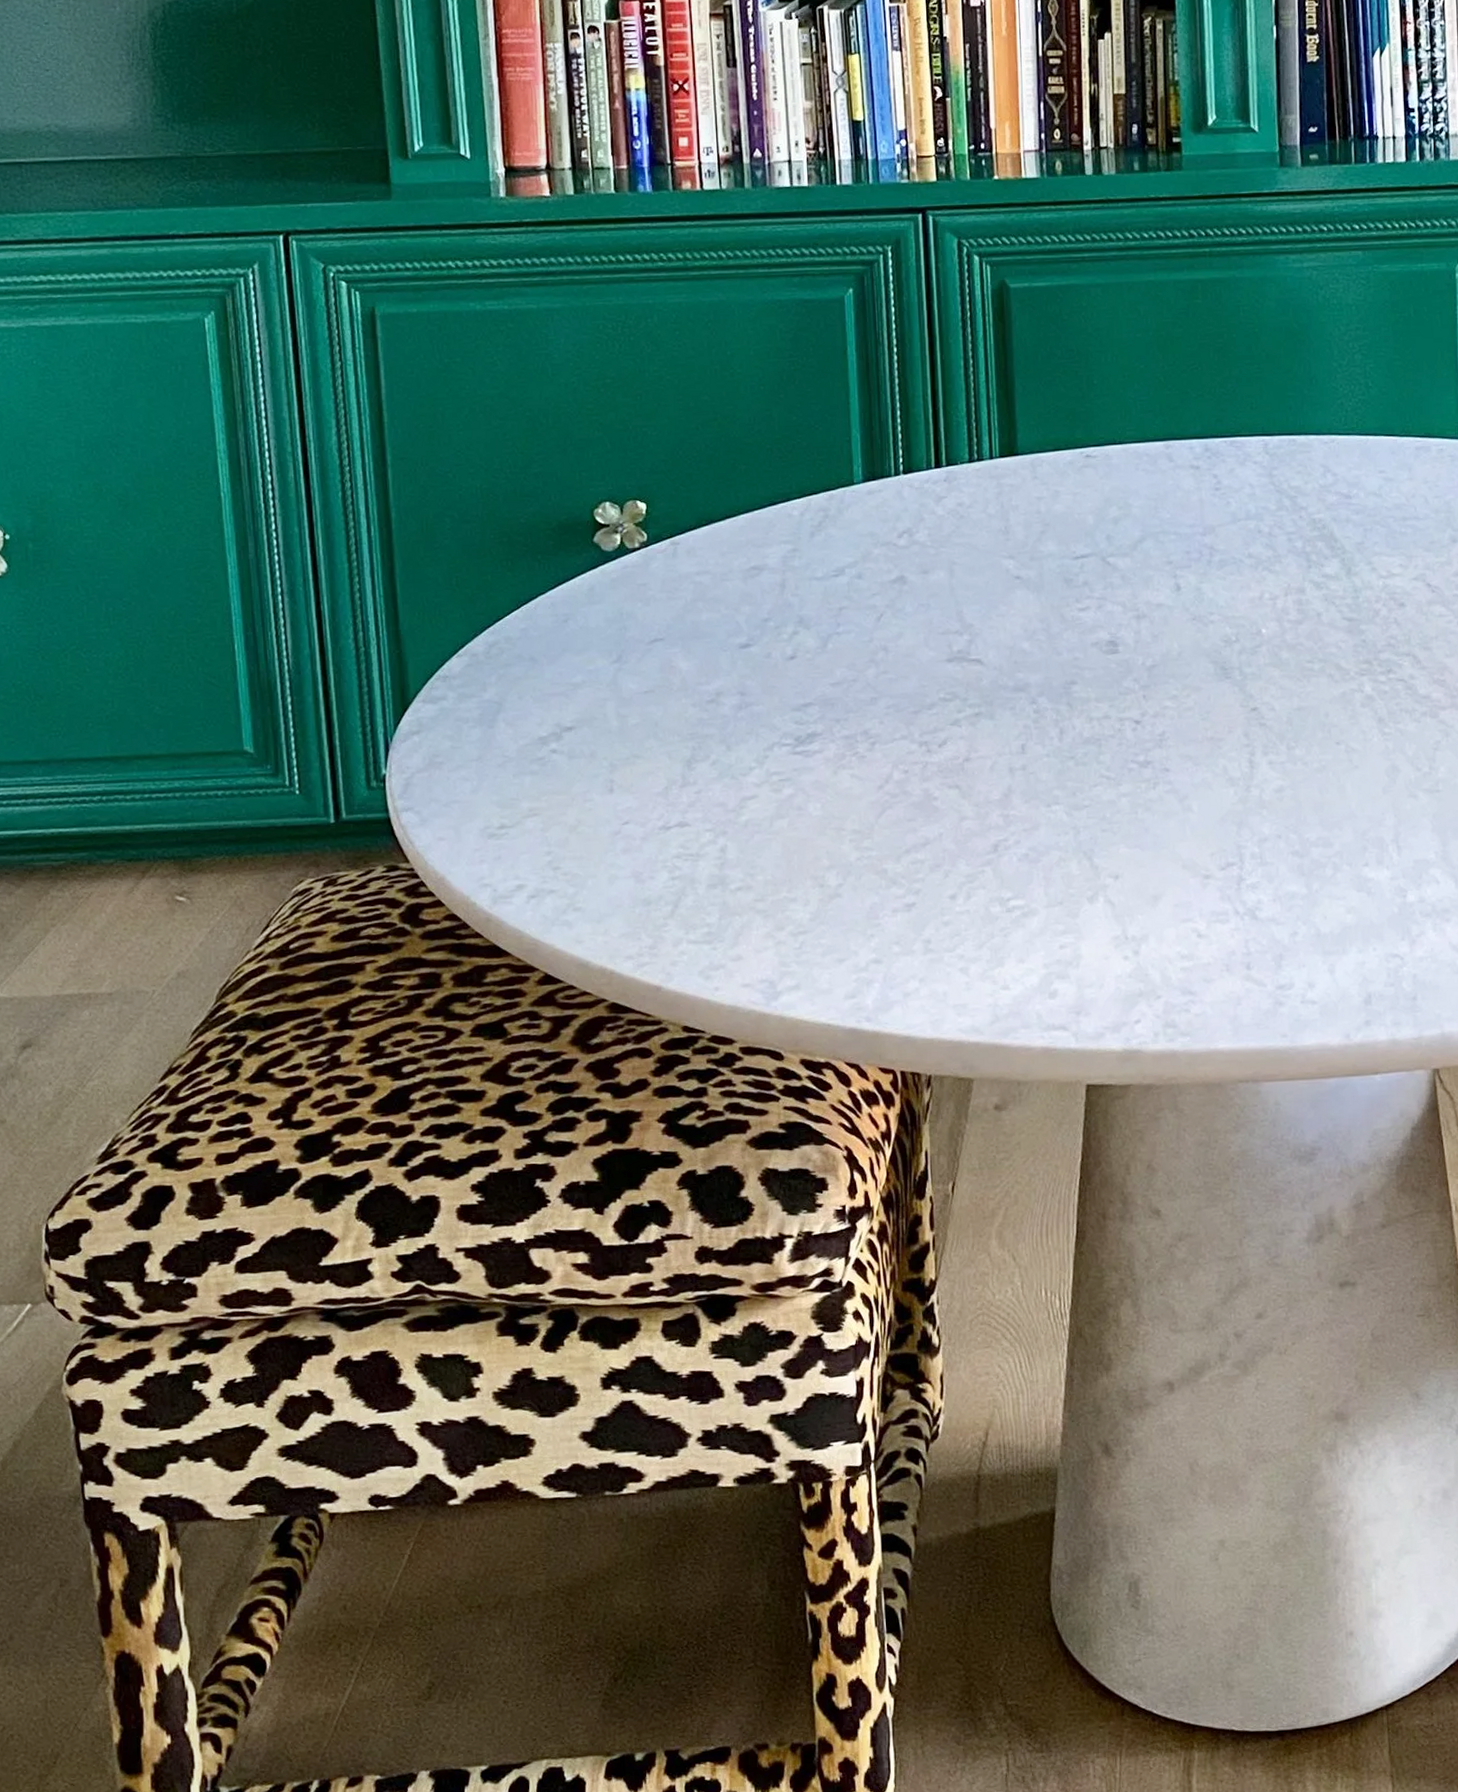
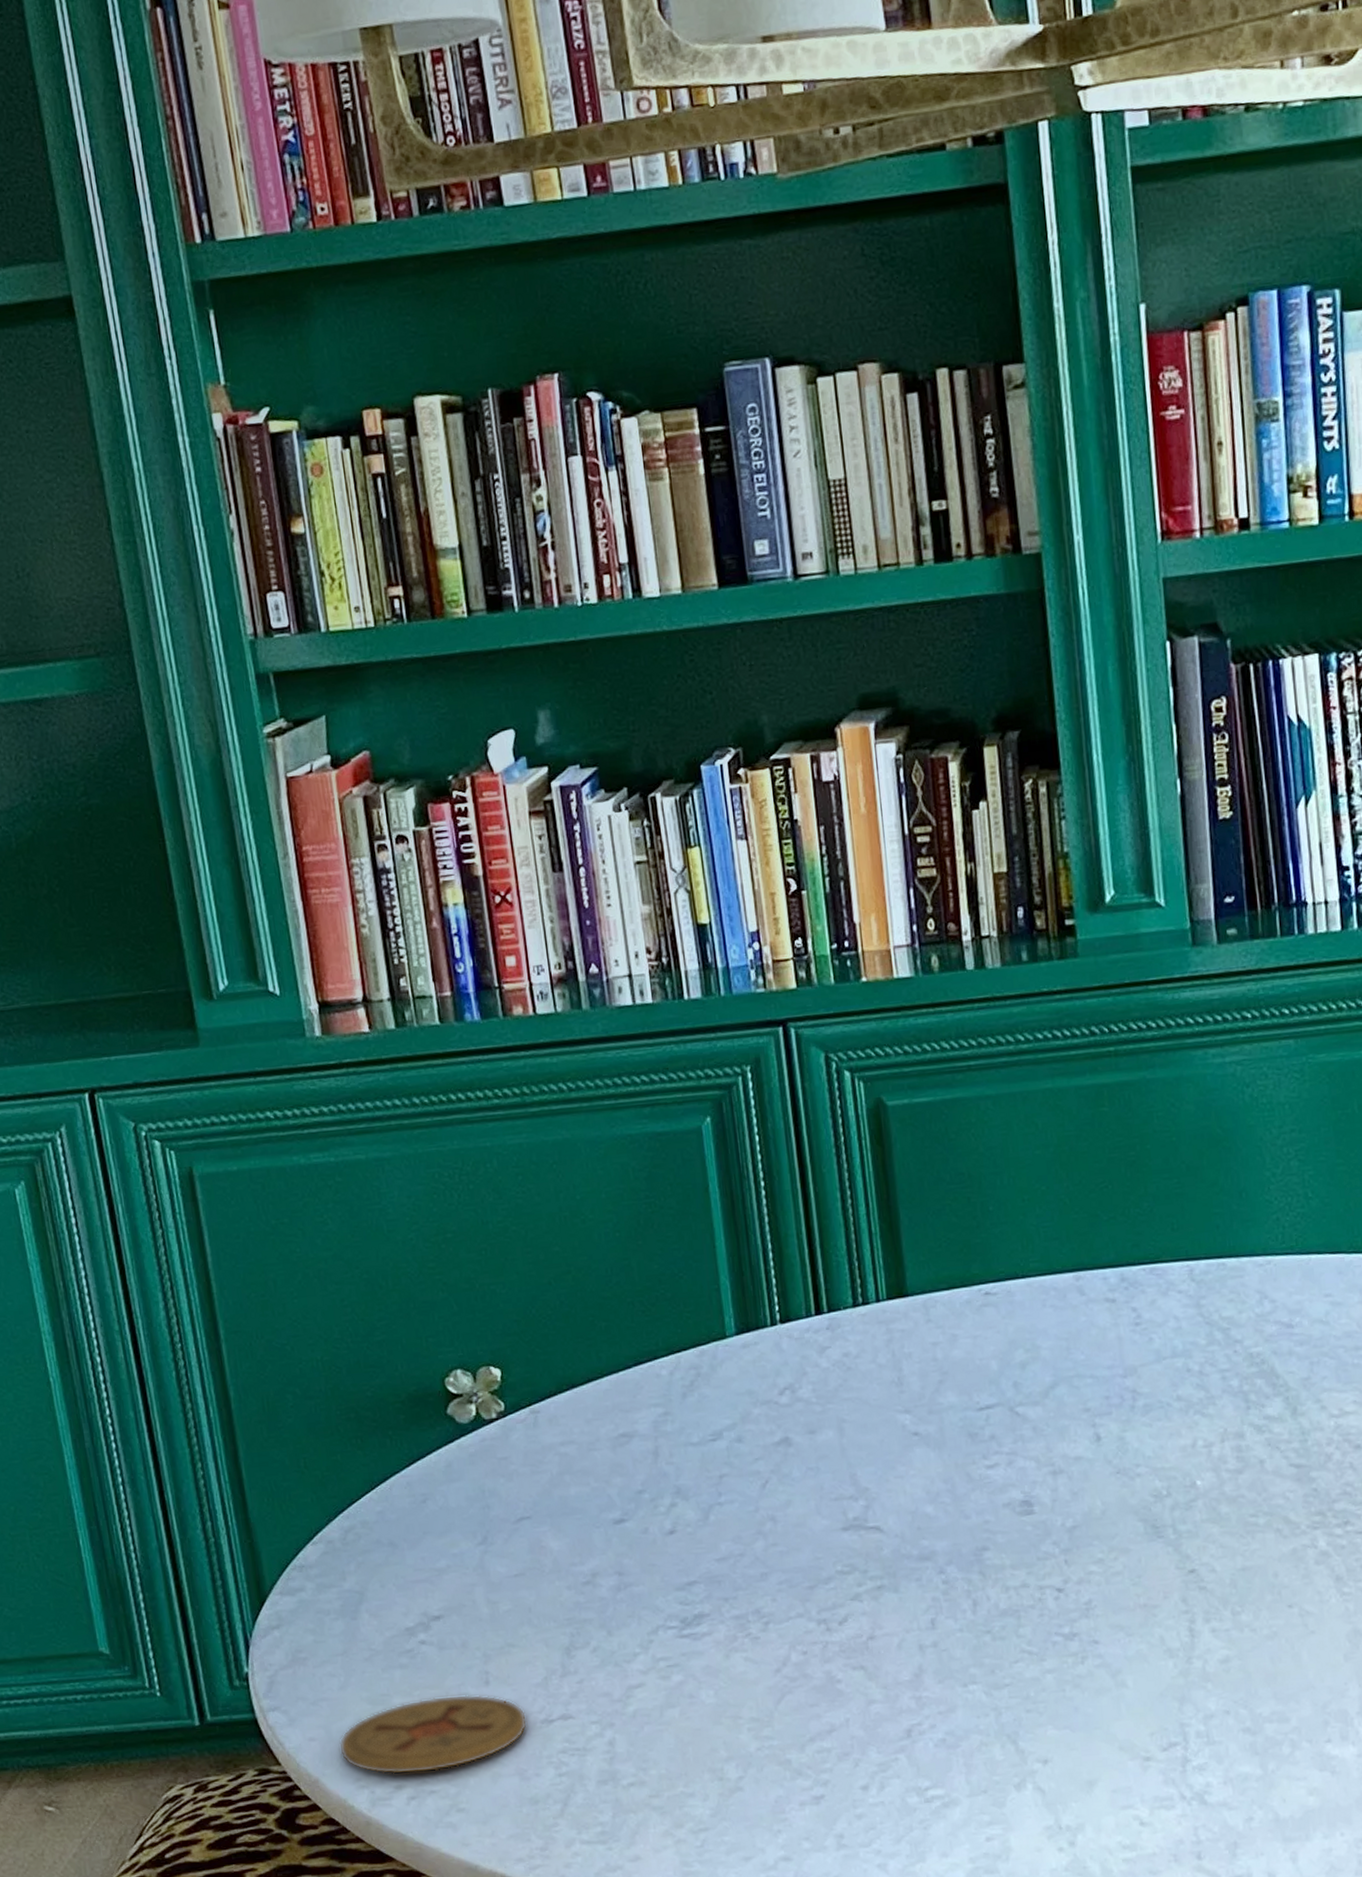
coaster: none [466,800,647,875] -> present [338,1694,528,1775]

